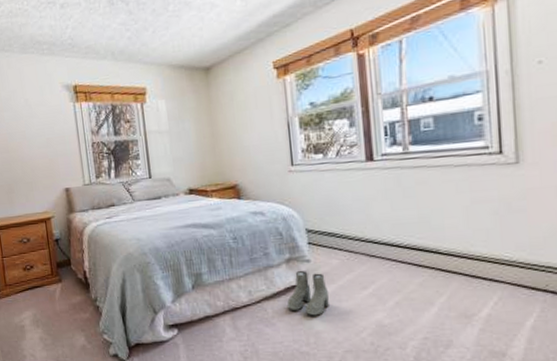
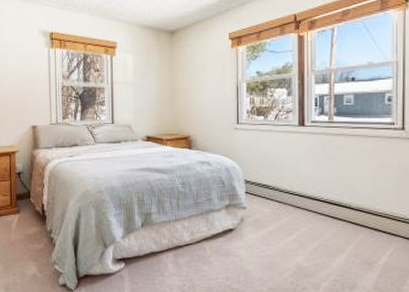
boots: present [286,270,330,316] -> none [223,215,260,257]

